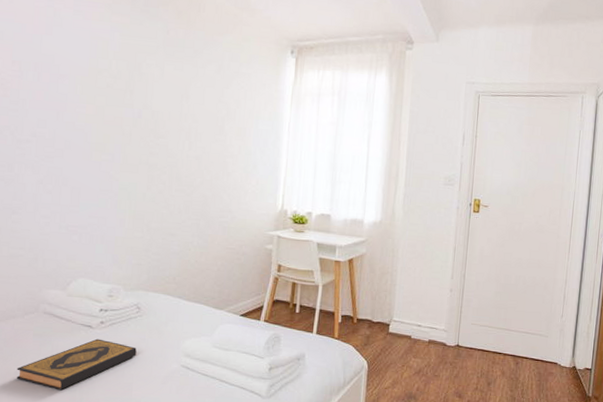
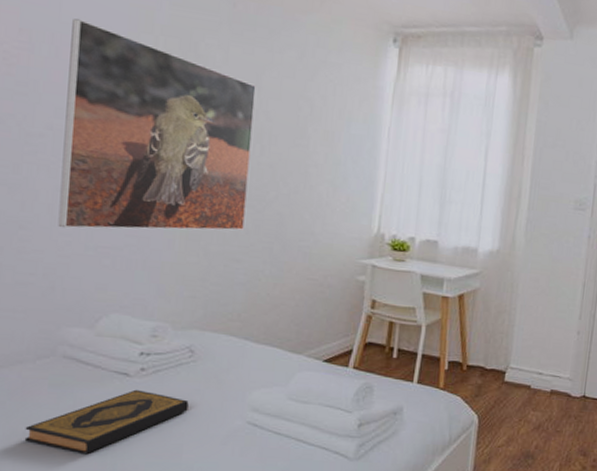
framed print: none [40,50,185,212] -> present [58,18,256,231]

